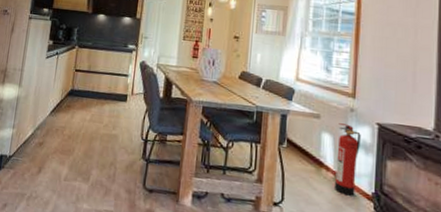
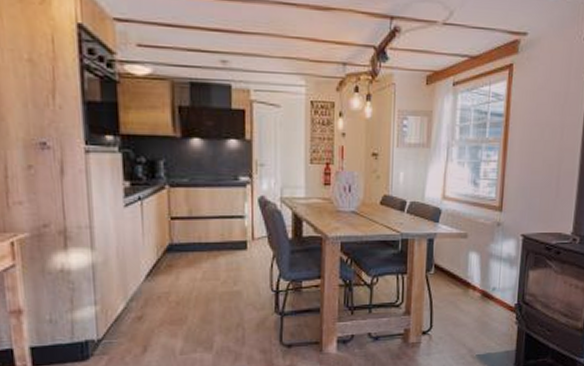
fire extinguisher: present [335,123,361,196] -> none [481,240,507,311]

